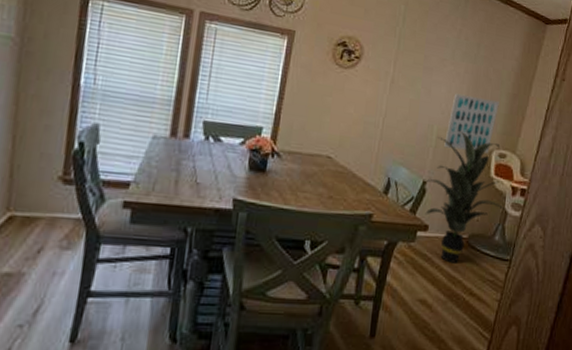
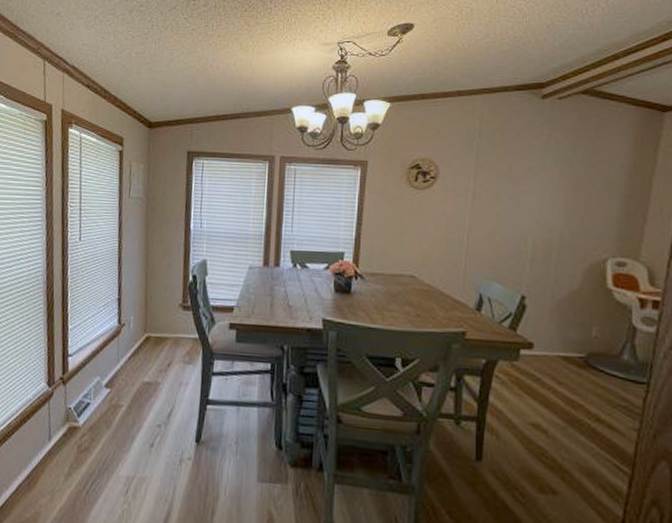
indoor plant: present [425,131,507,264] -> none [526,241,636,386]
wall art: present [444,93,499,154] -> none [543,201,609,263]

